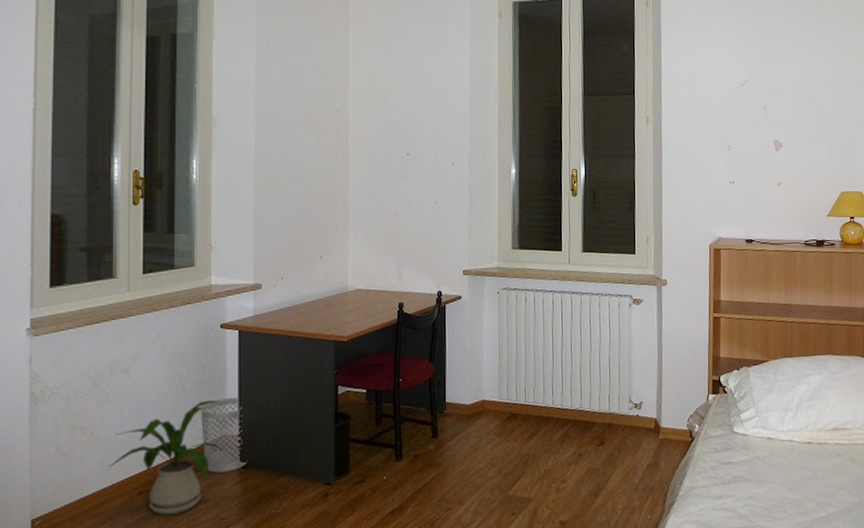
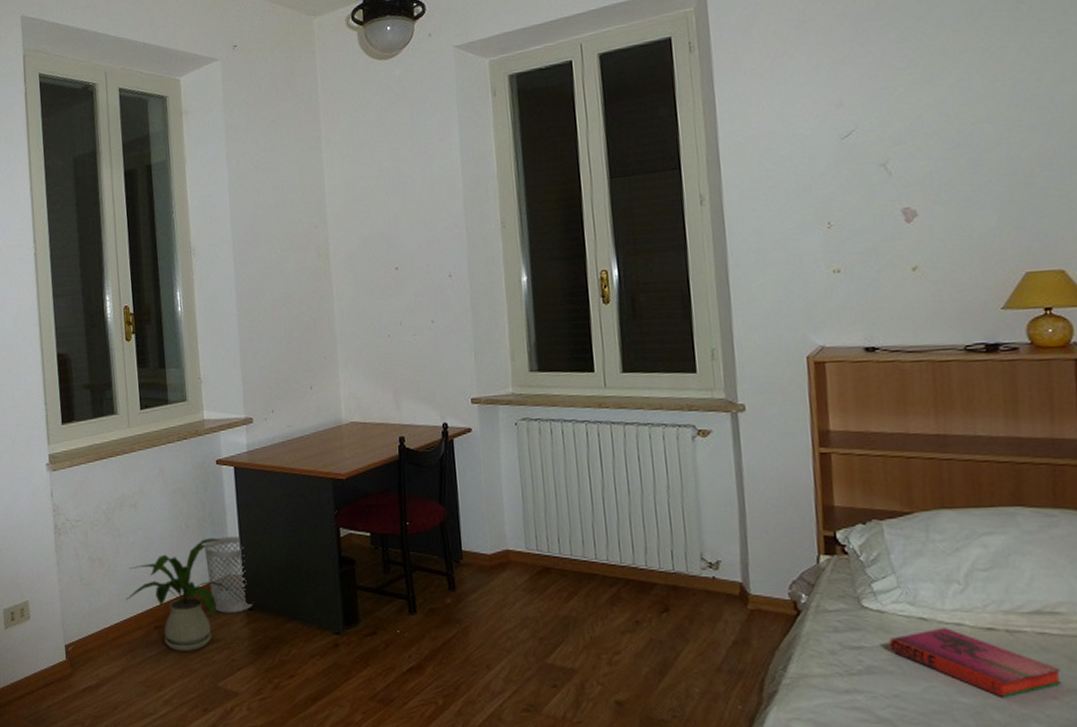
hardback book: none [748,444,847,491] -> present [888,628,1062,697]

